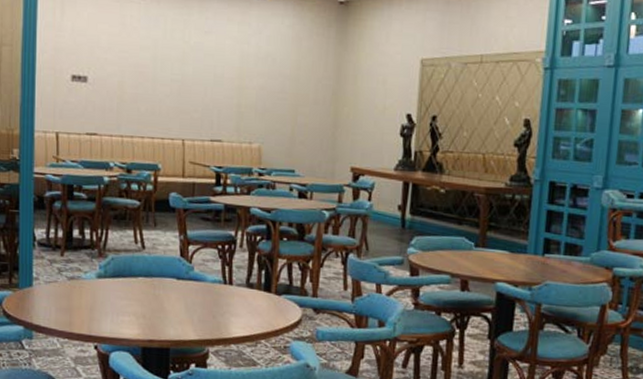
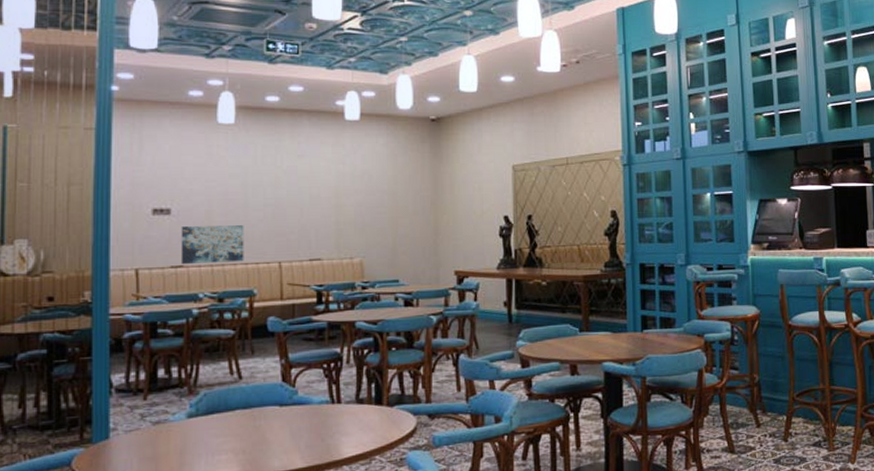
wall art: none [95,95,152,136] -> present [180,225,244,265]

